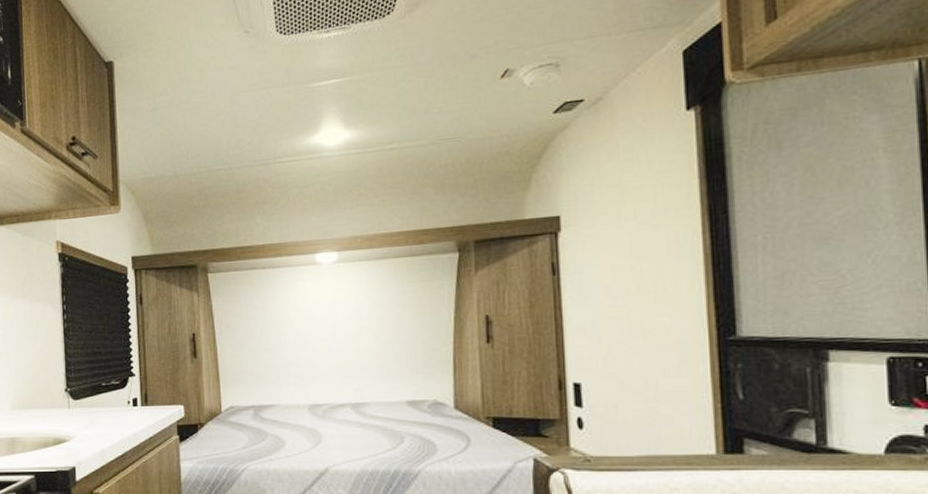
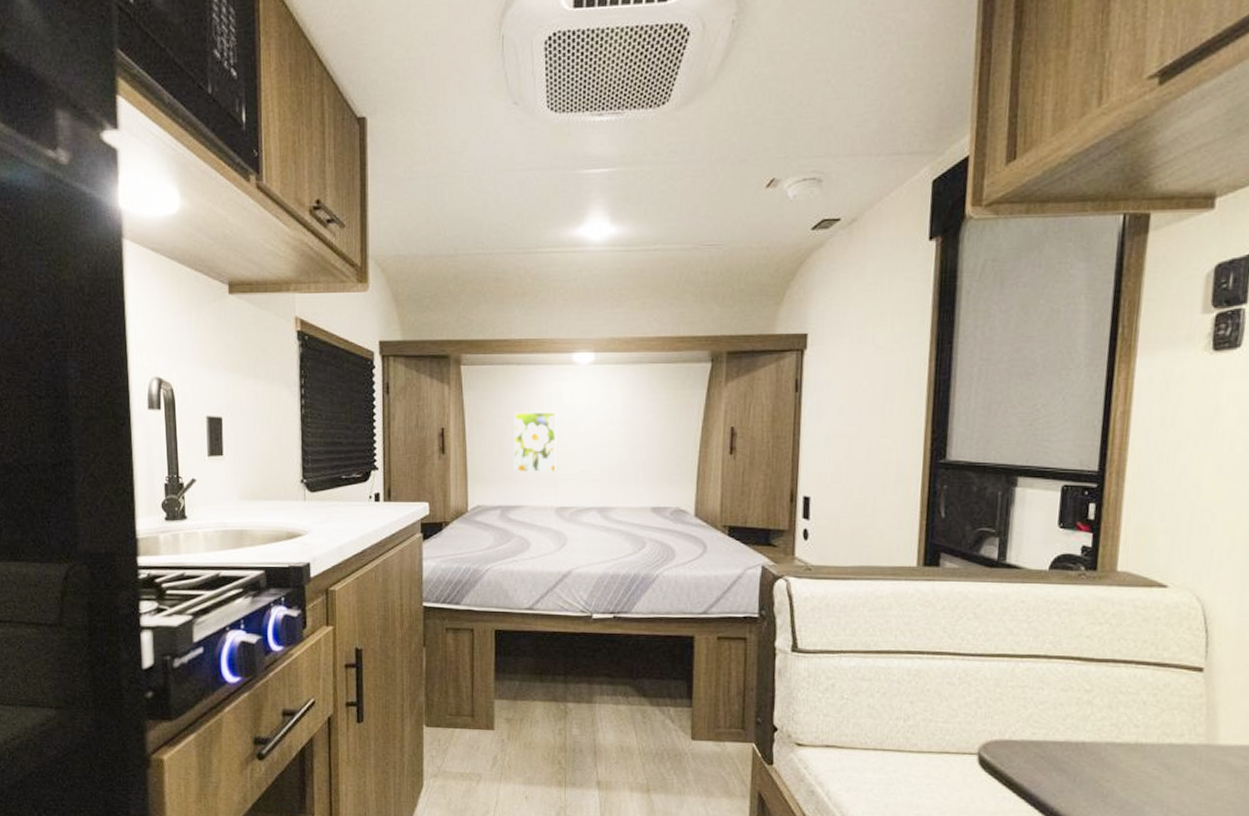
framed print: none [261,311,306,372] -> present [514,411,557,472]

